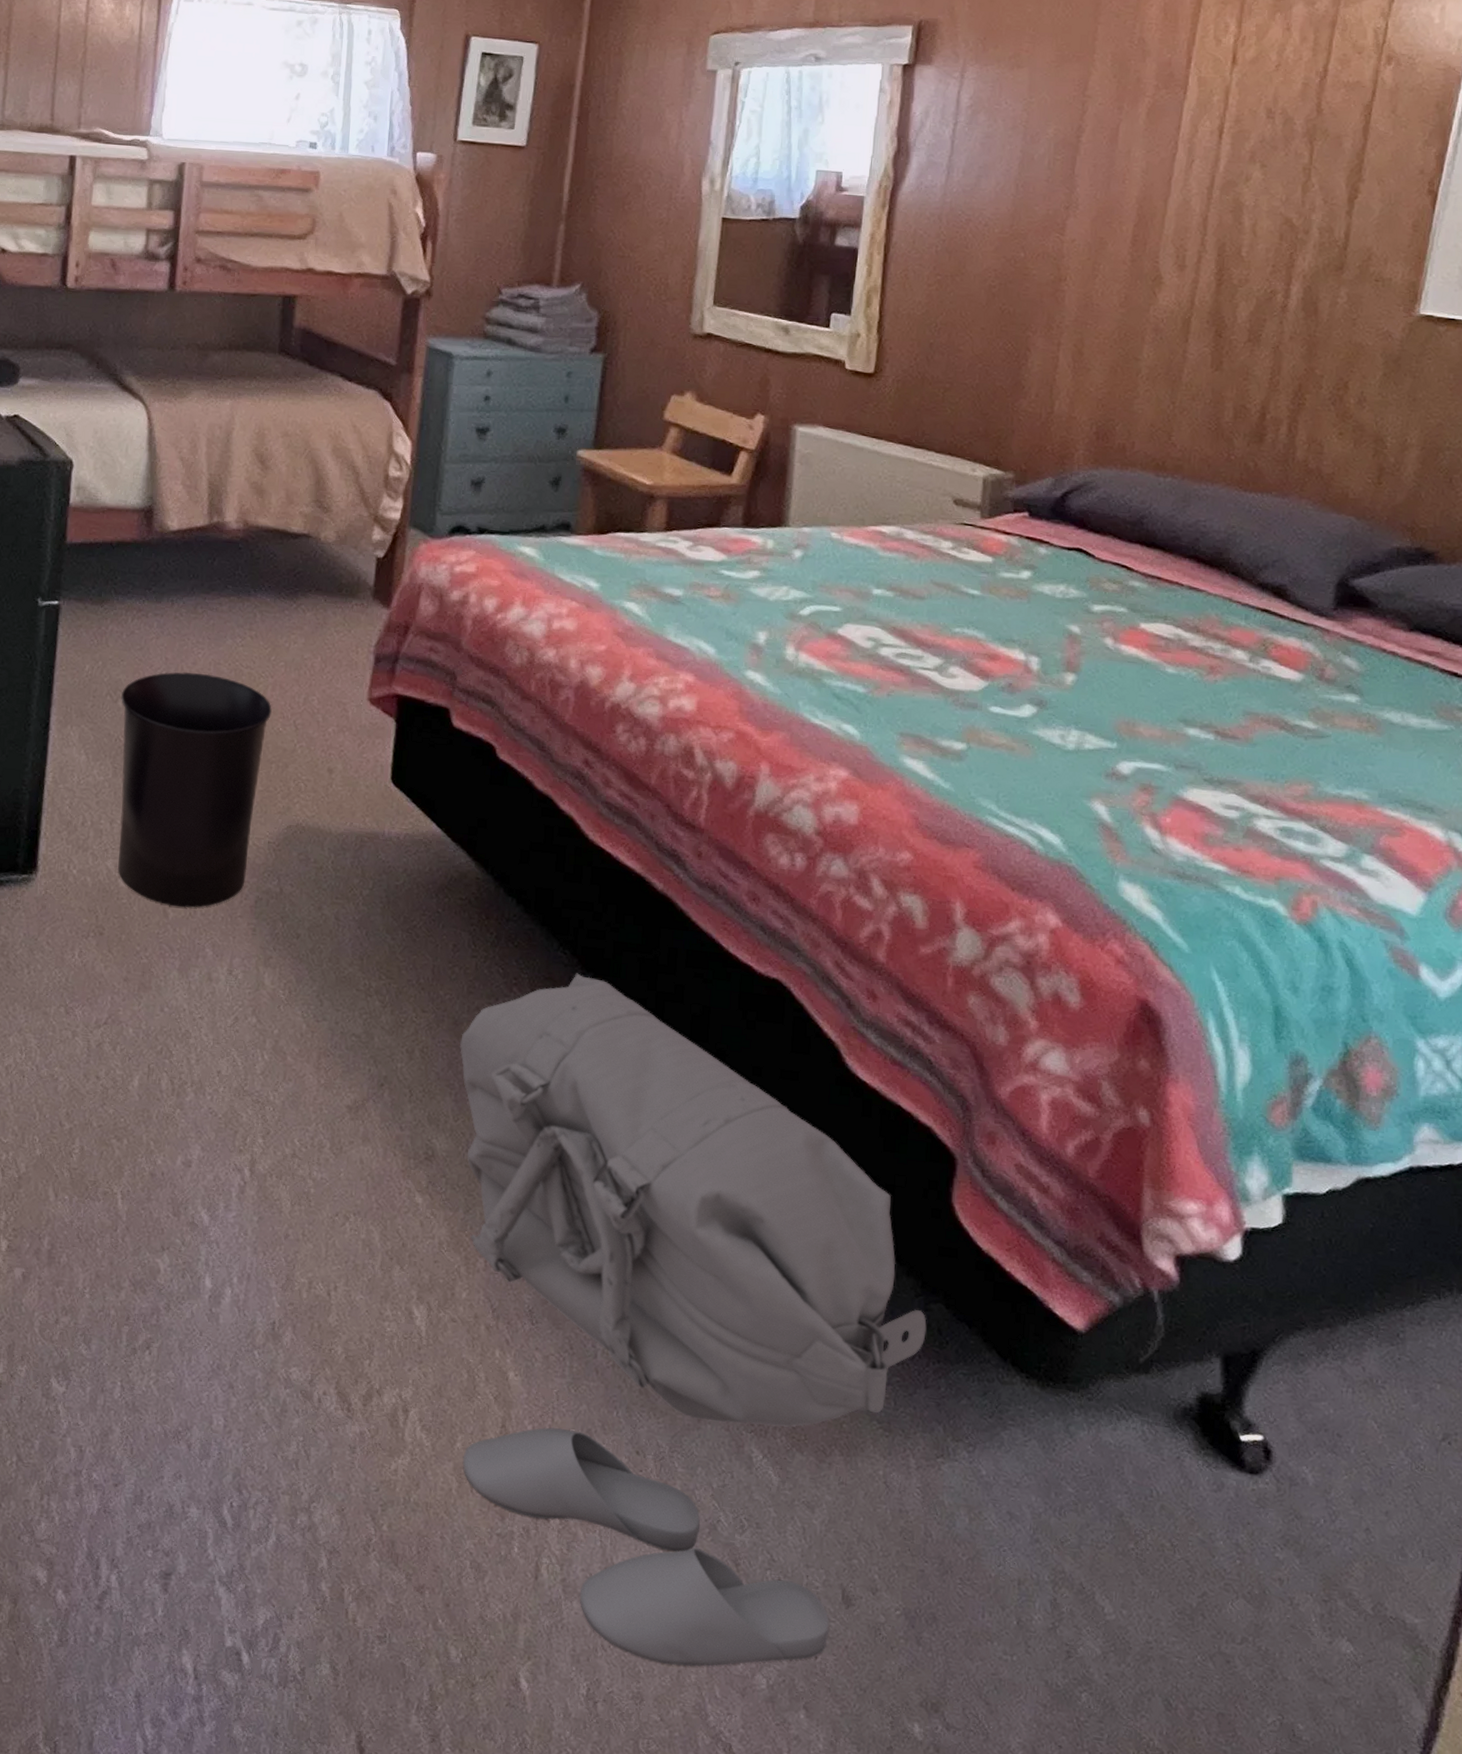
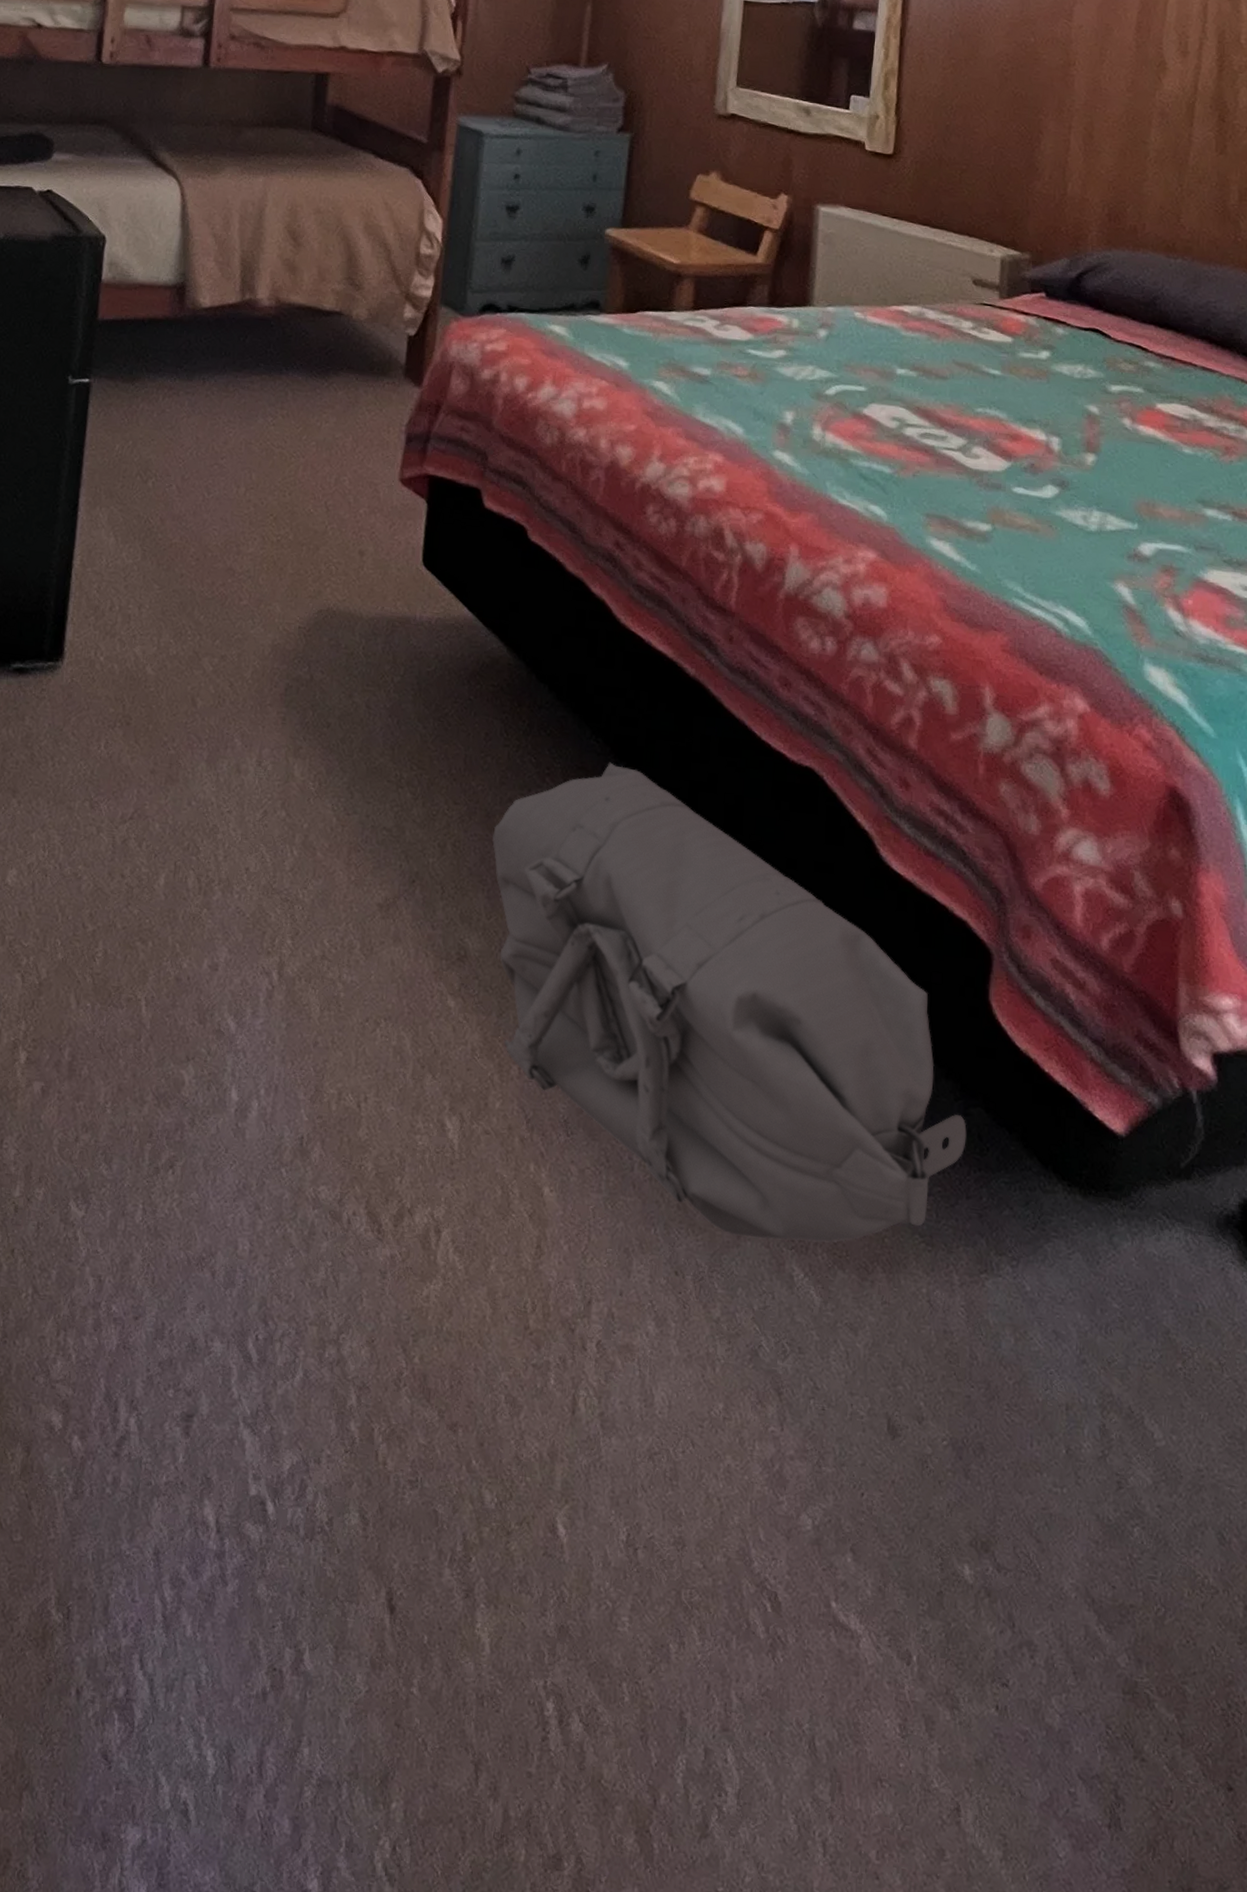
waste bin: present [118,672,272,908] -> none [146,451,303,696]
slippers: present [462,1427,830,1667] -> none [496,1247,876,1508]

